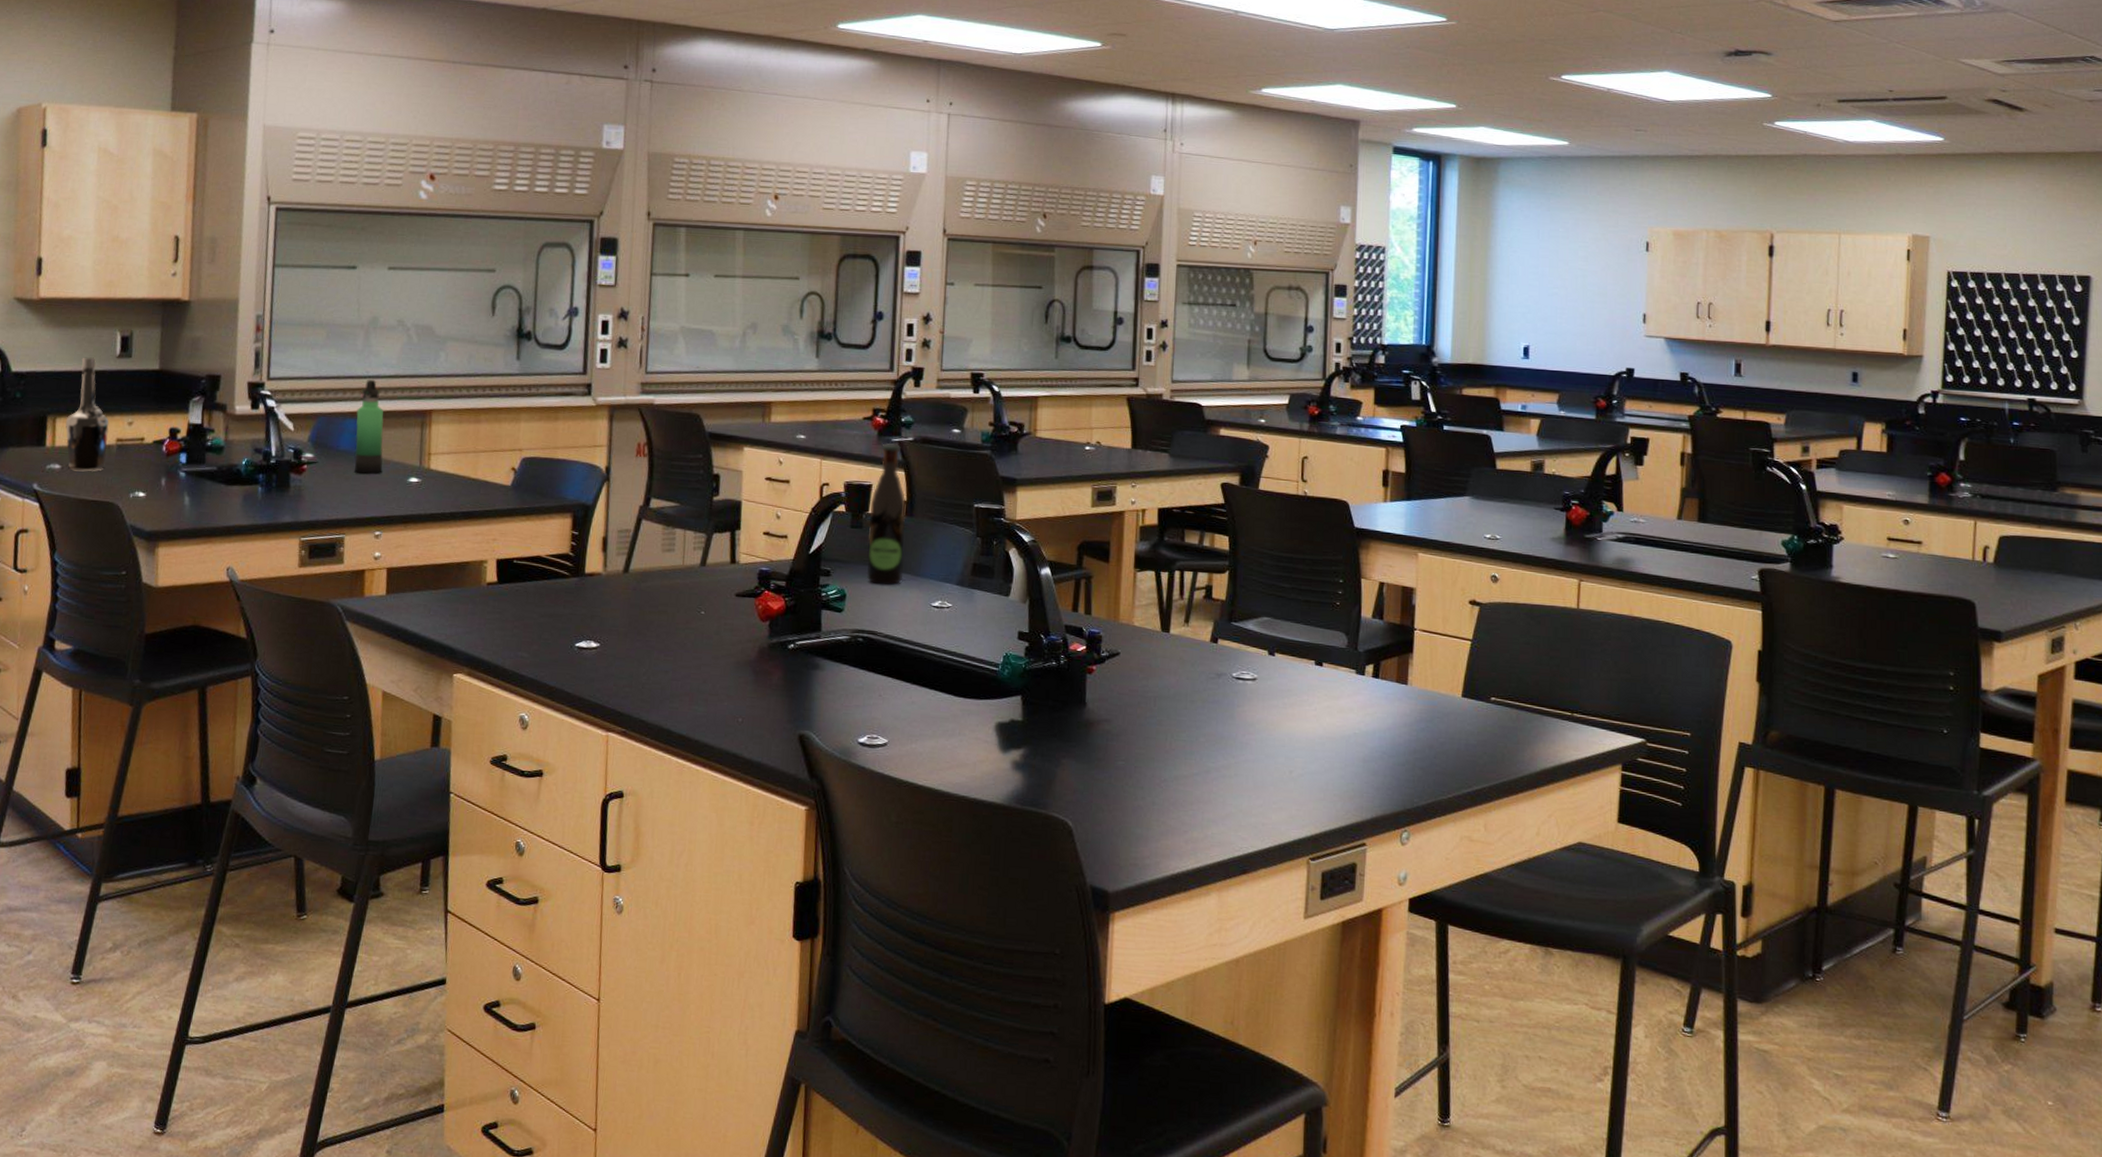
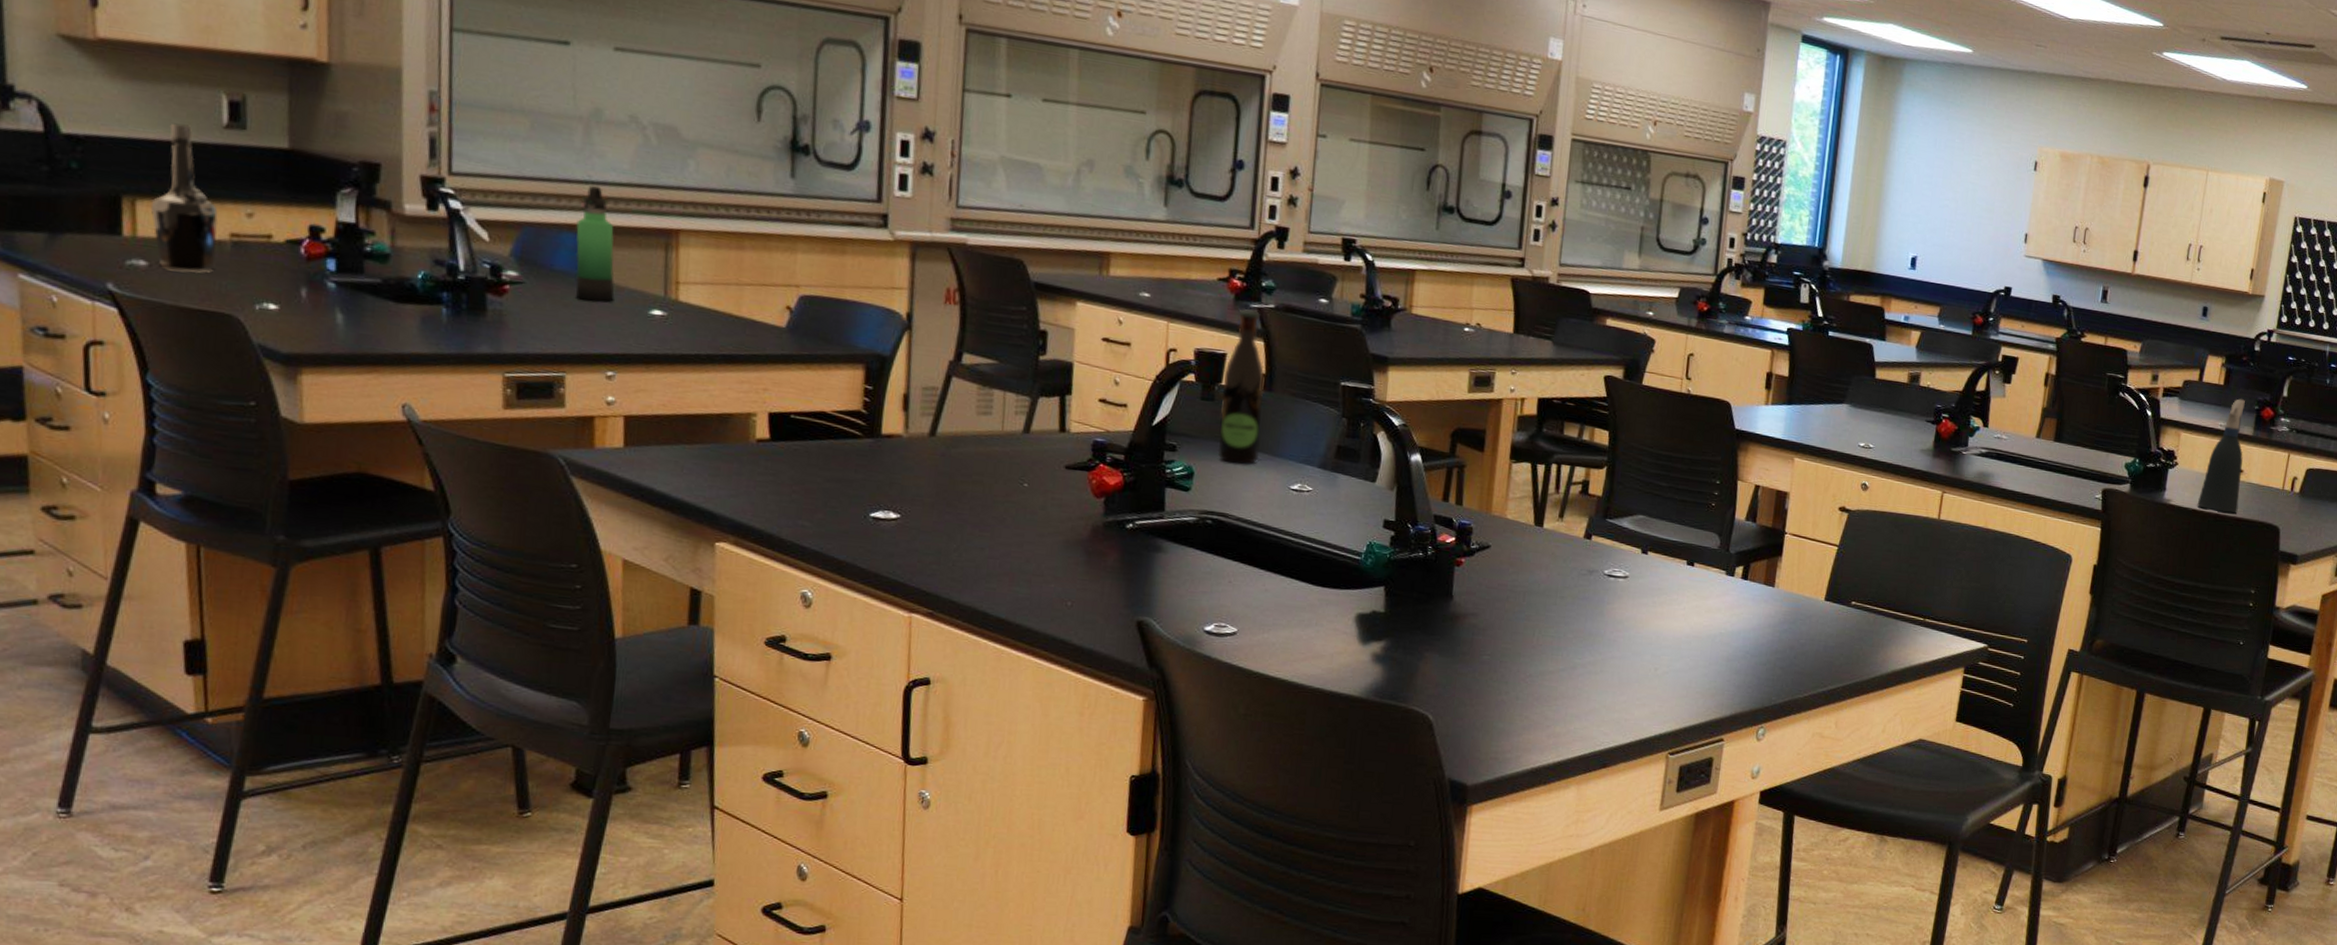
spray bottle: none [1871,465,1921,589] -> present [2197,399,2245,513]

